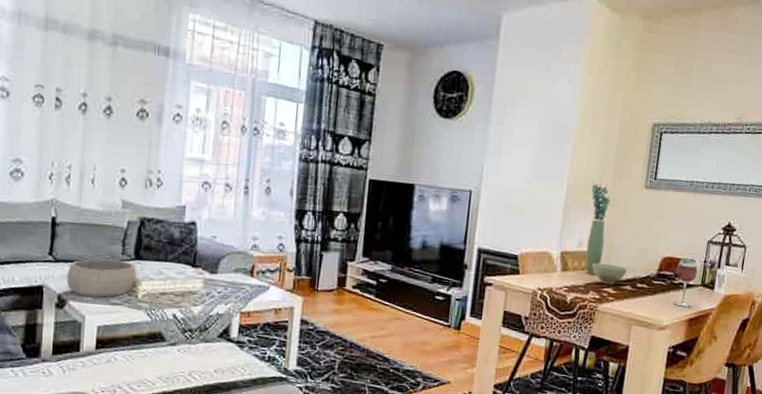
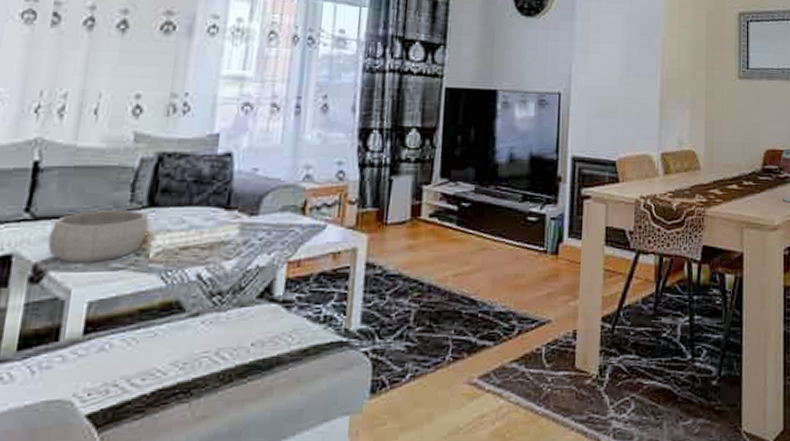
vase: present [585,181,611,275] -> none [685,74,706,176]
bowl: present [591,263,628,285] -> none [694,162,732,186]

